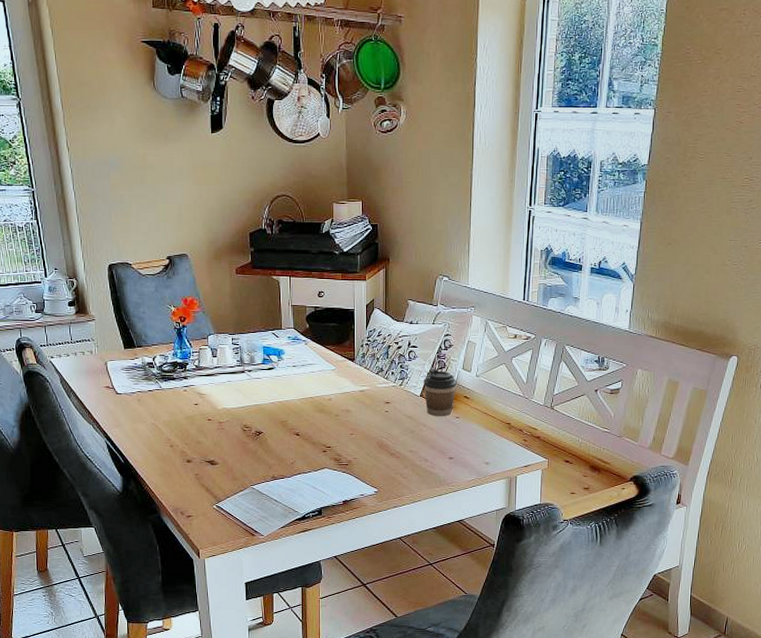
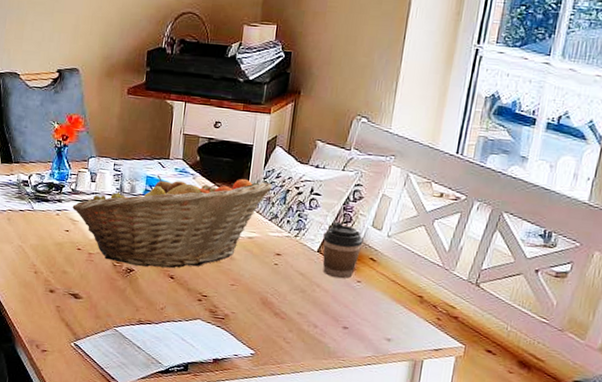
fruit basket: none [198,340,376,429] -> present [72,175,273,269]

